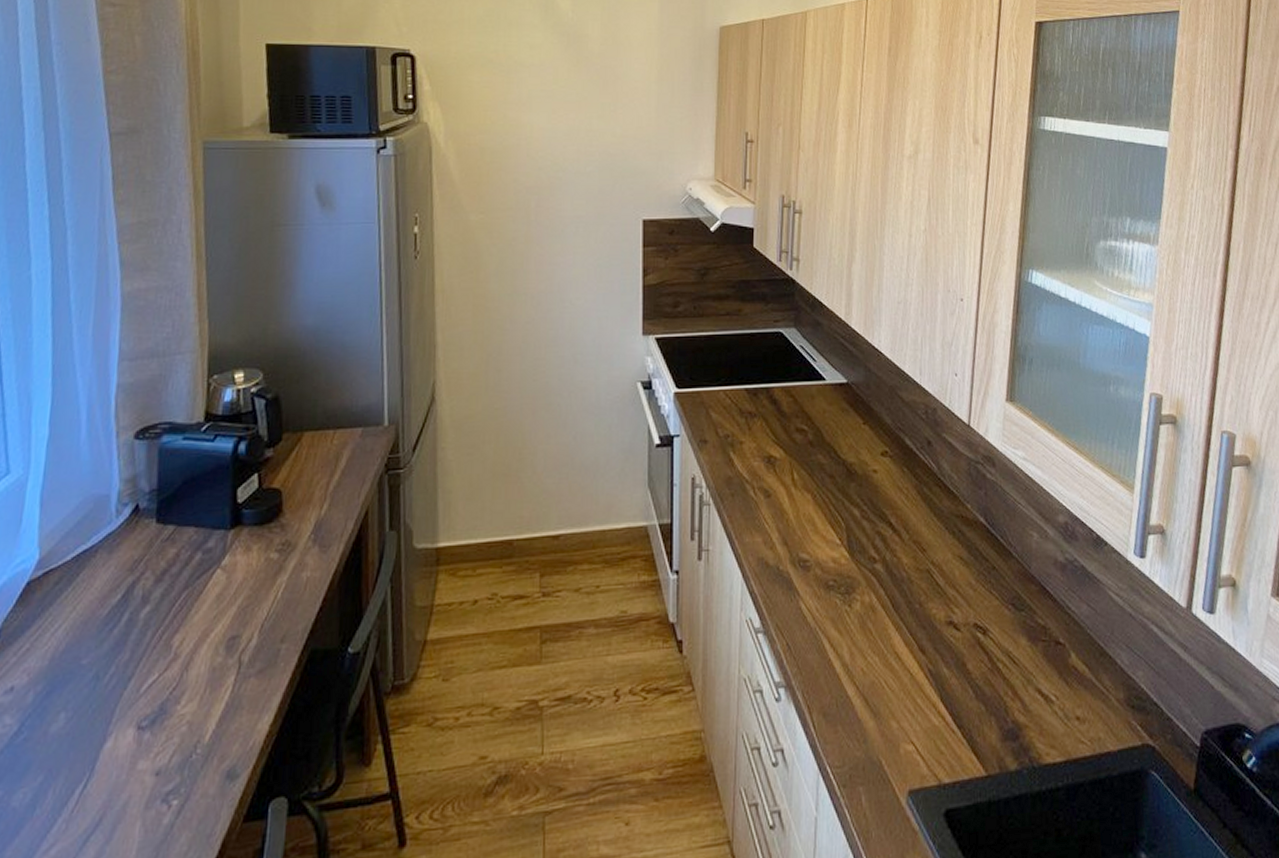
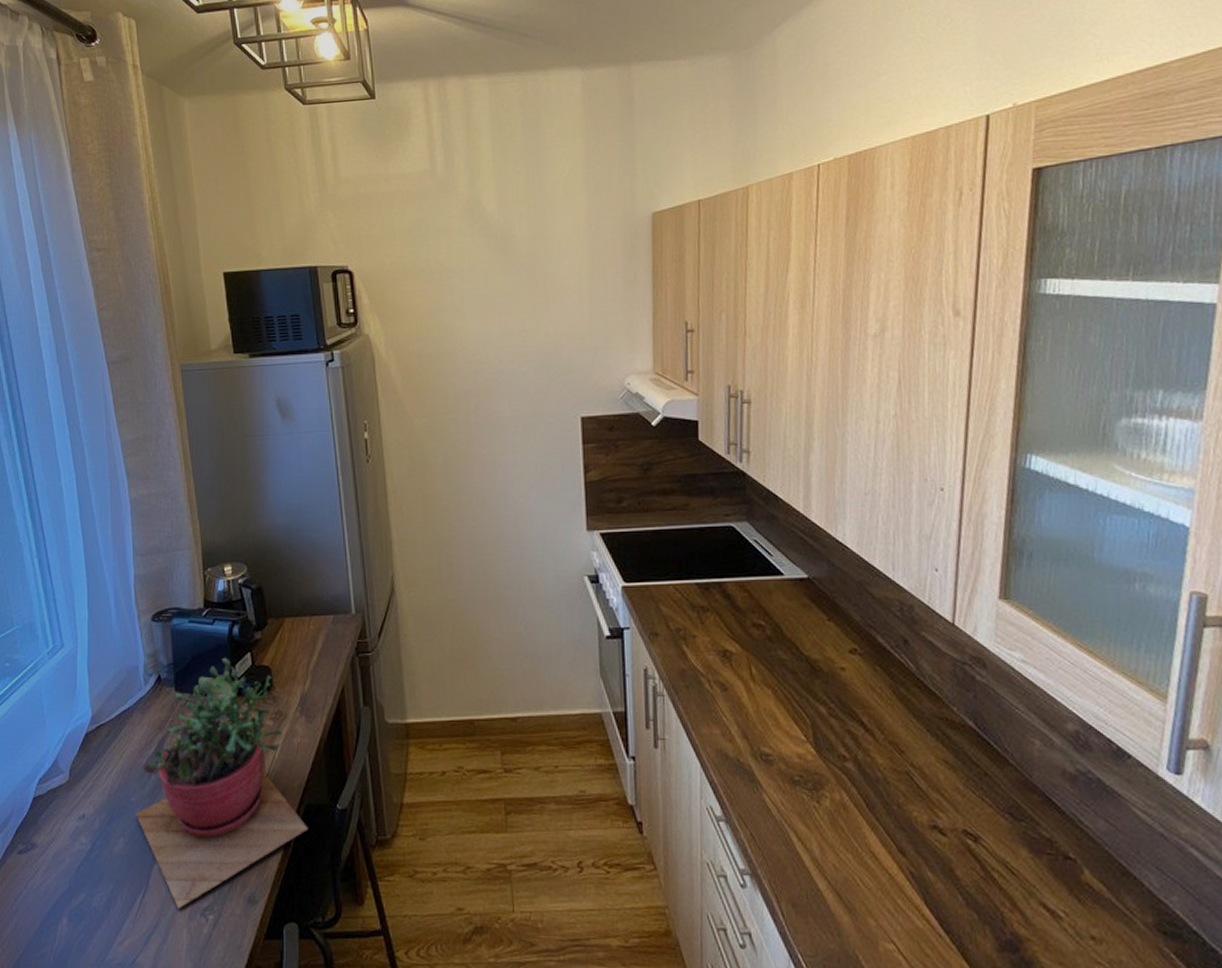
succulent plant: none [86,480,310,797] -> present [136,657,308,909]

